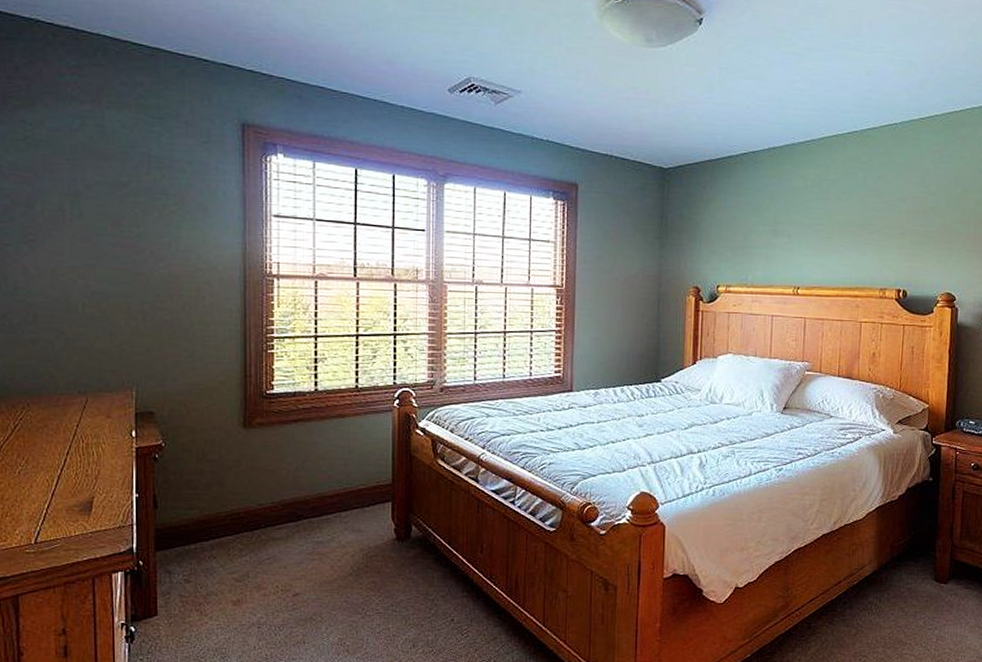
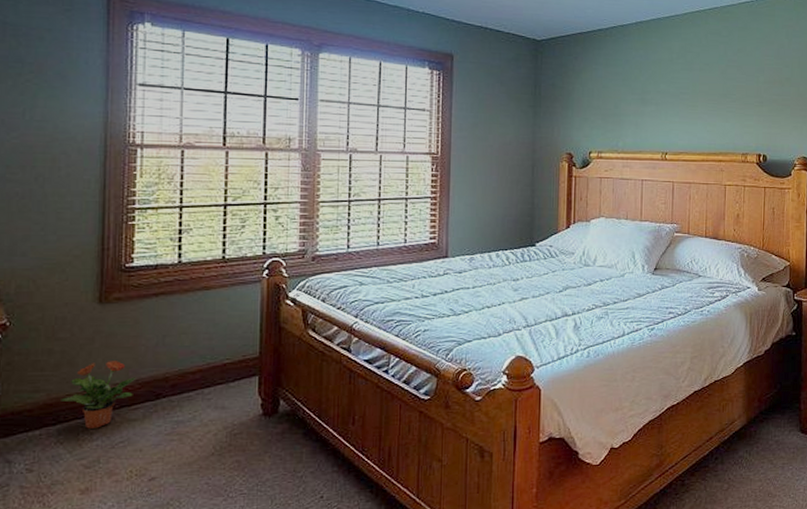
potted plant: none [213,481,280,545] -> present [61,359,137,429]

